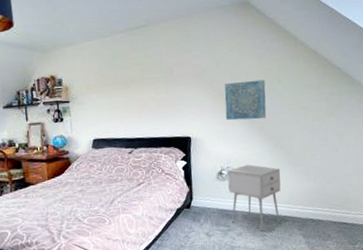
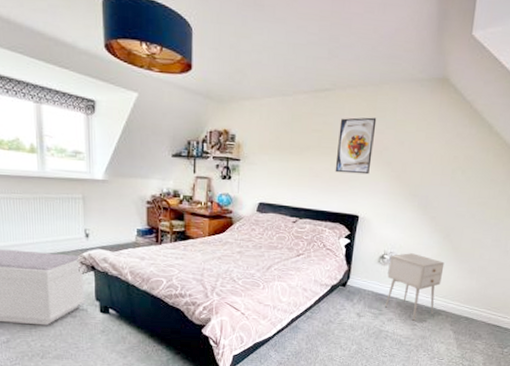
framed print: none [158,45,194,100] -> present [335,117,377,175]
wall art: present [224,79,267,120] -> none [399,165,448,209]

